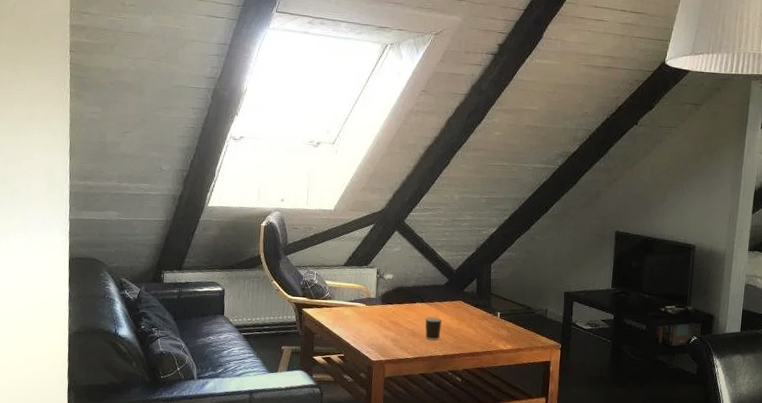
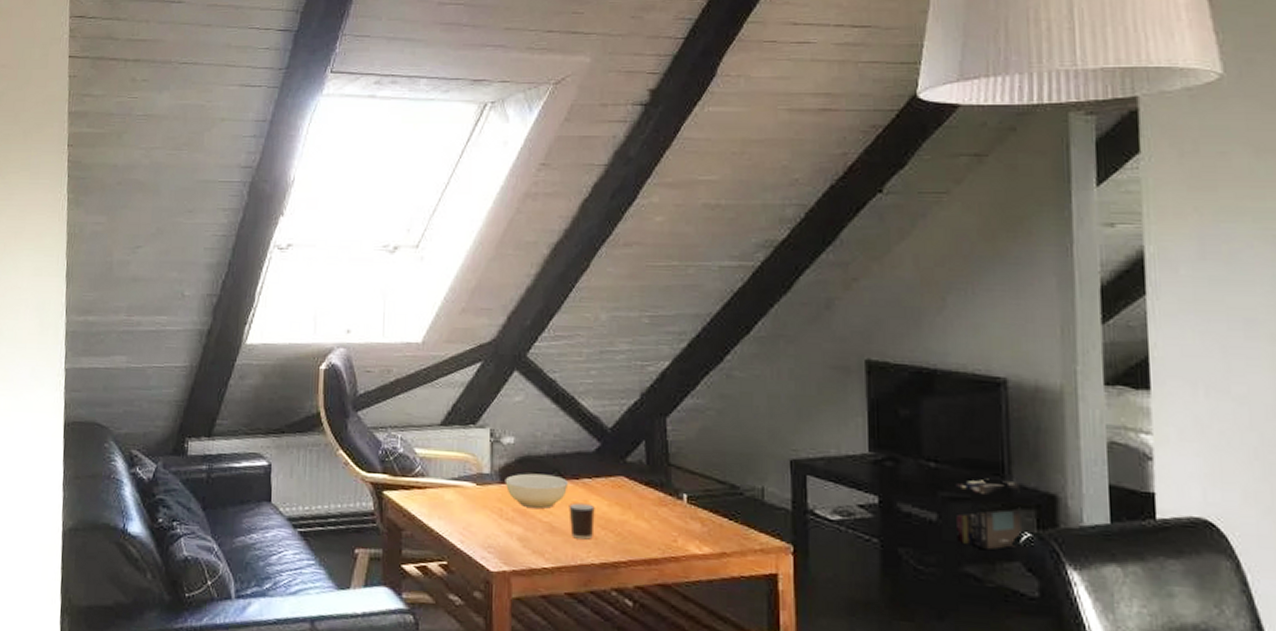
bowl: none [385,298,427,321] -> present [505,473,569,509]

